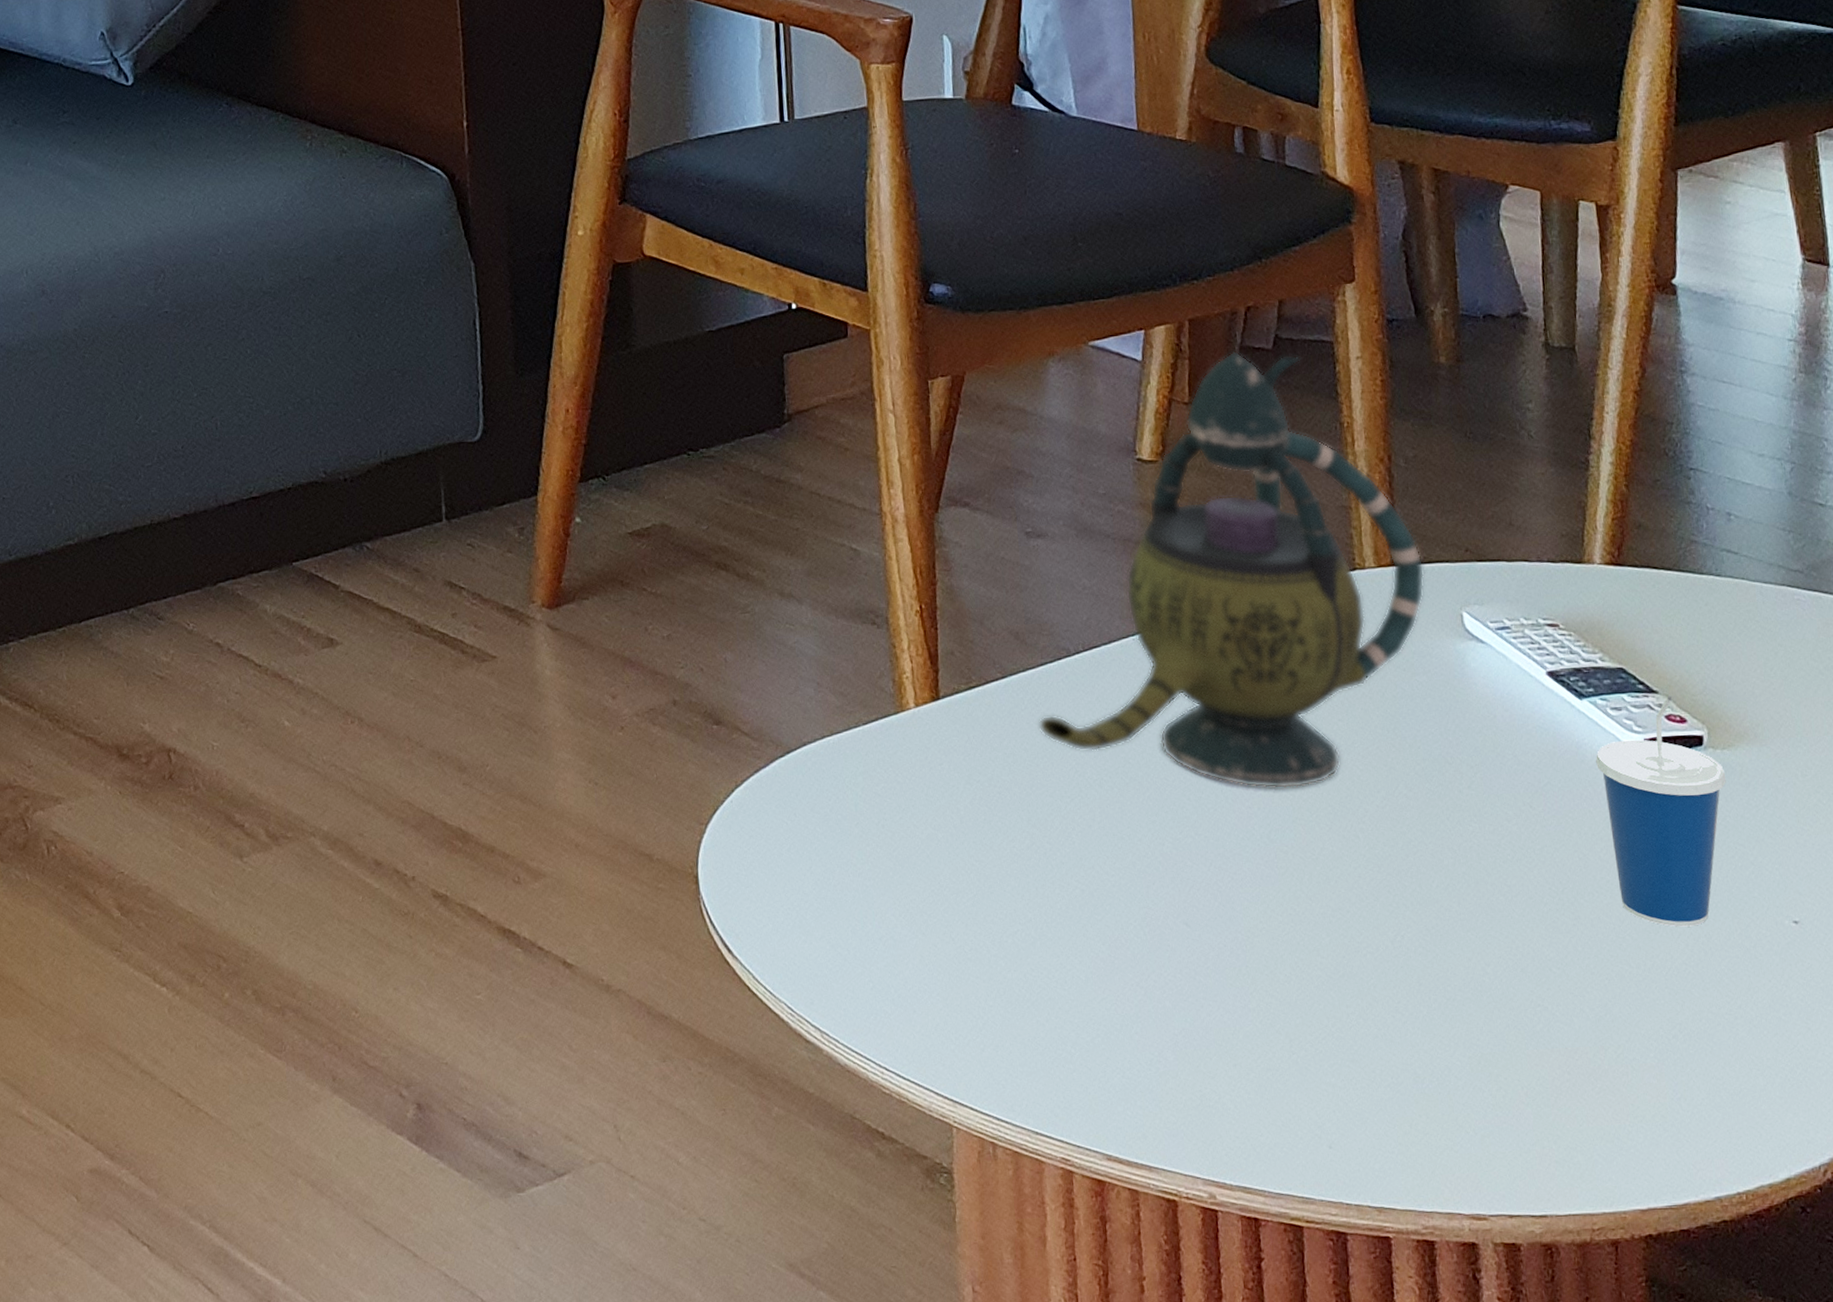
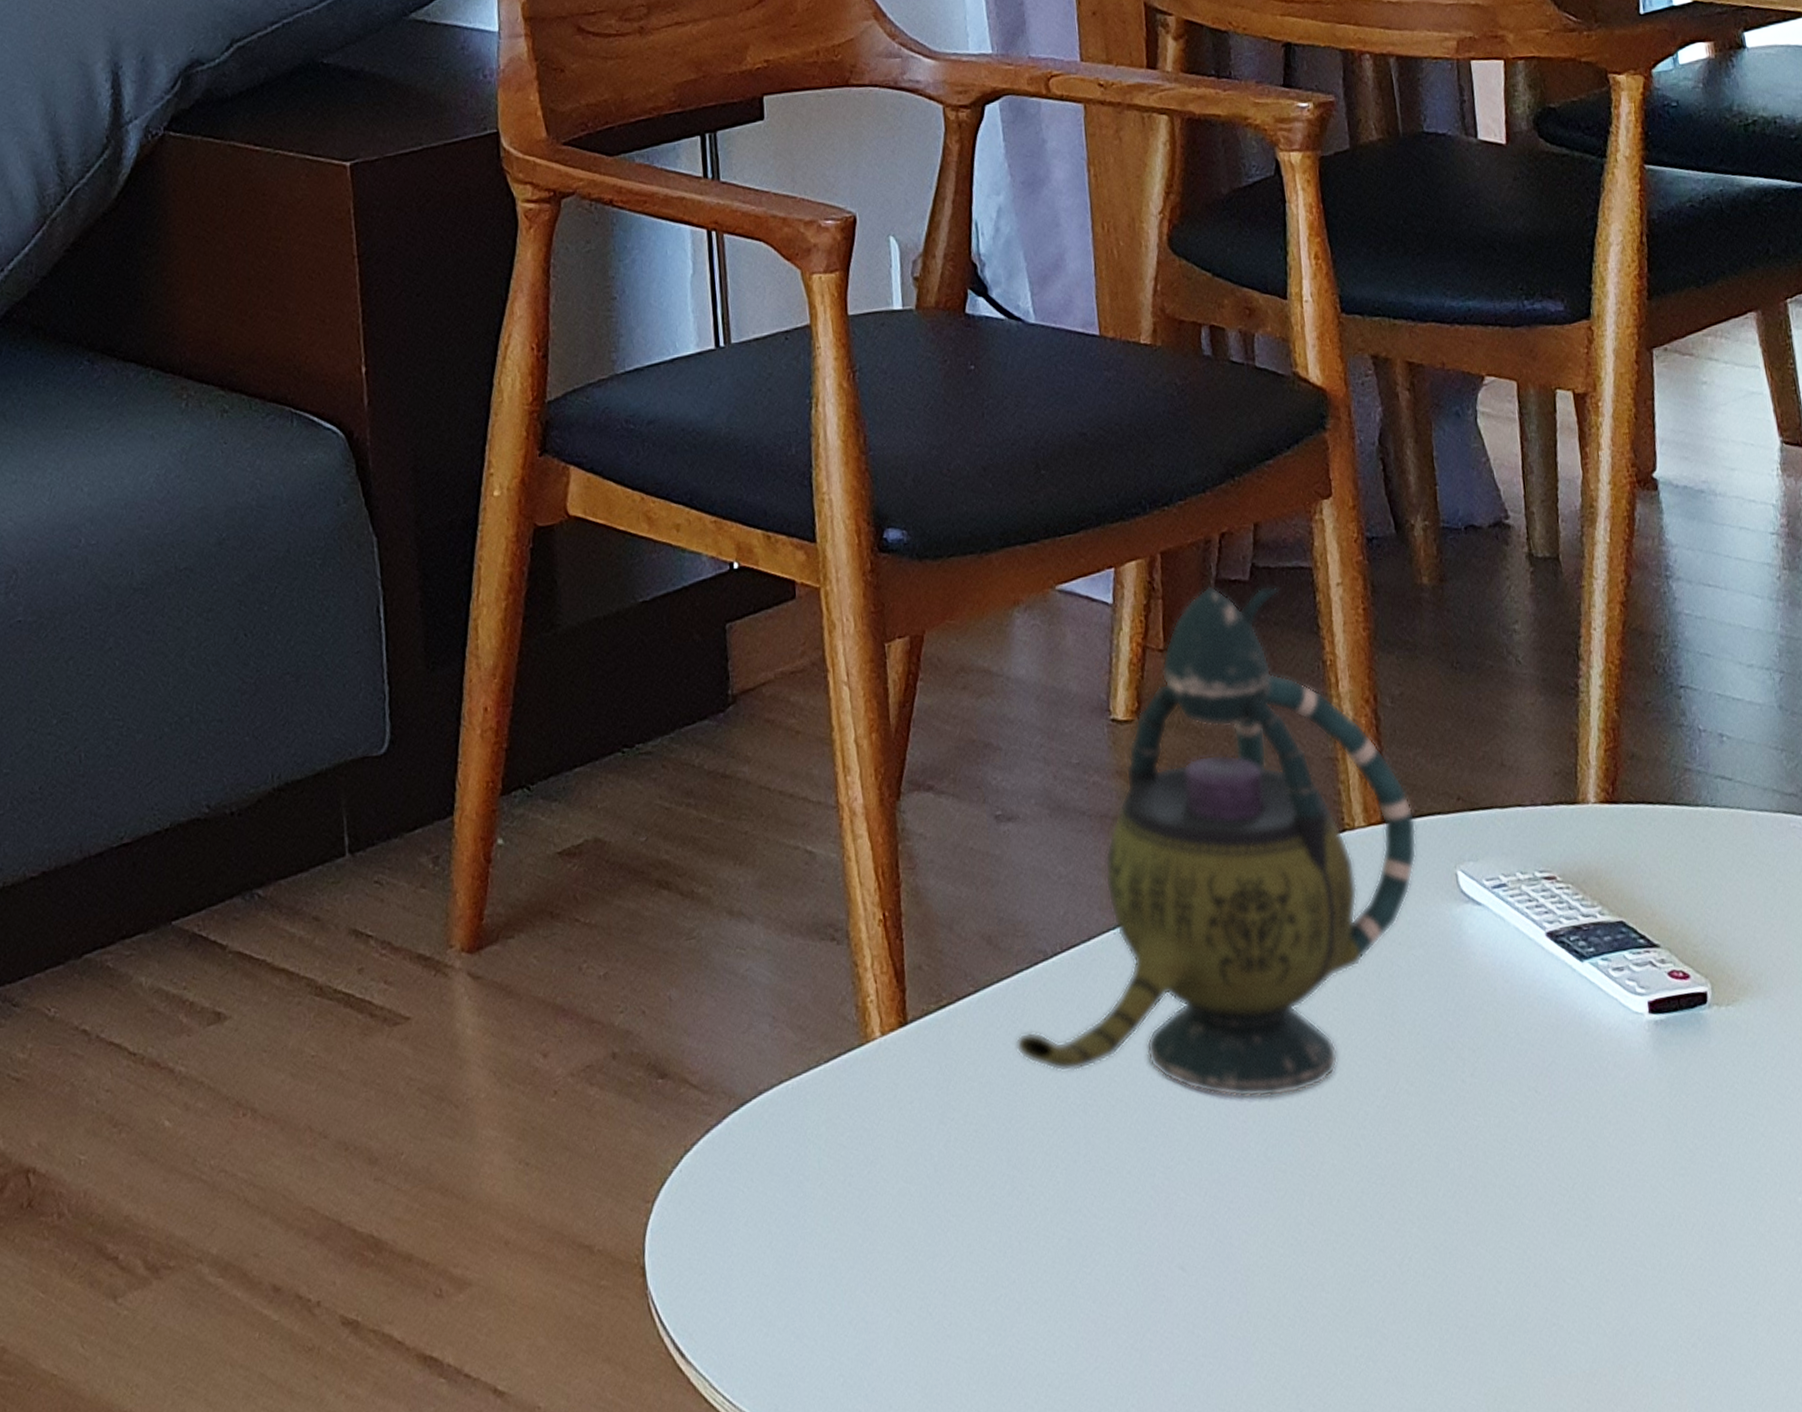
cup: present [1595,695,1726,927] -> none [1599,948,1733,1217]

